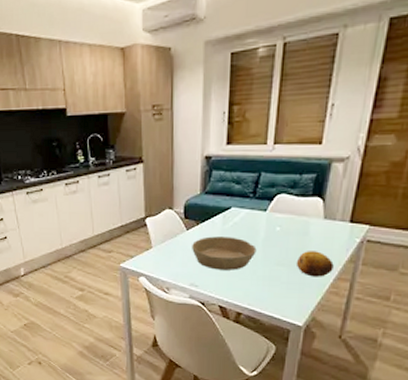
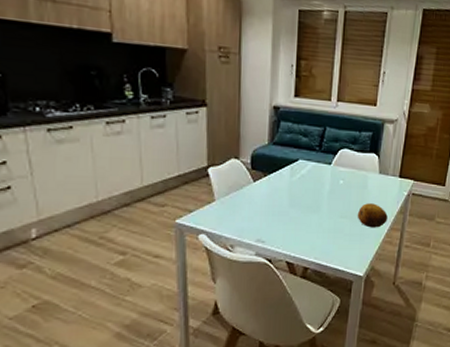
bowl: present [192,236,257,270] -> none [259,189,322,224]

